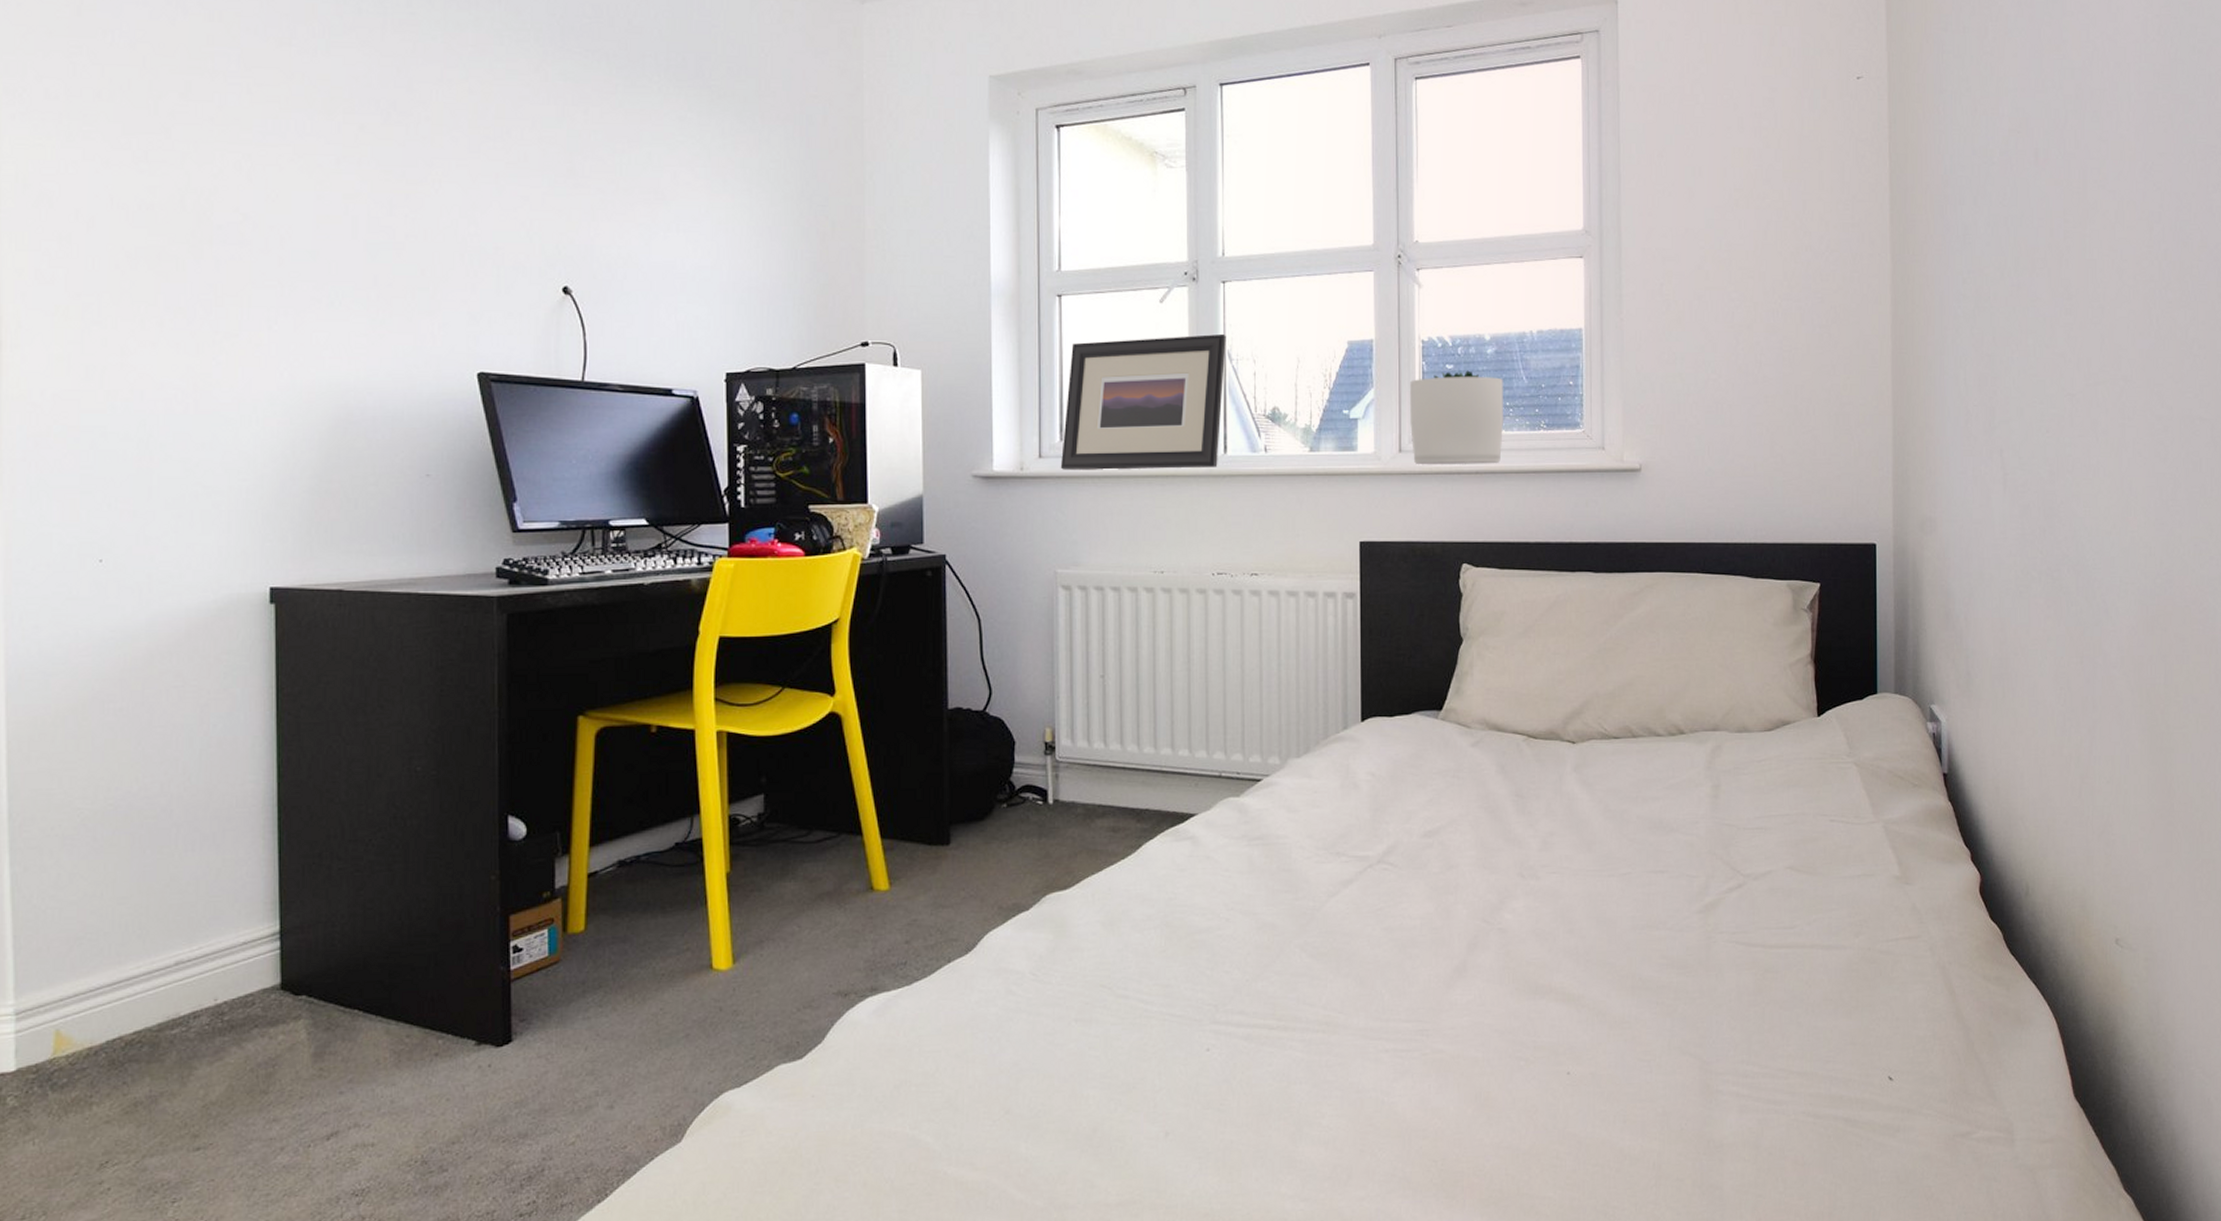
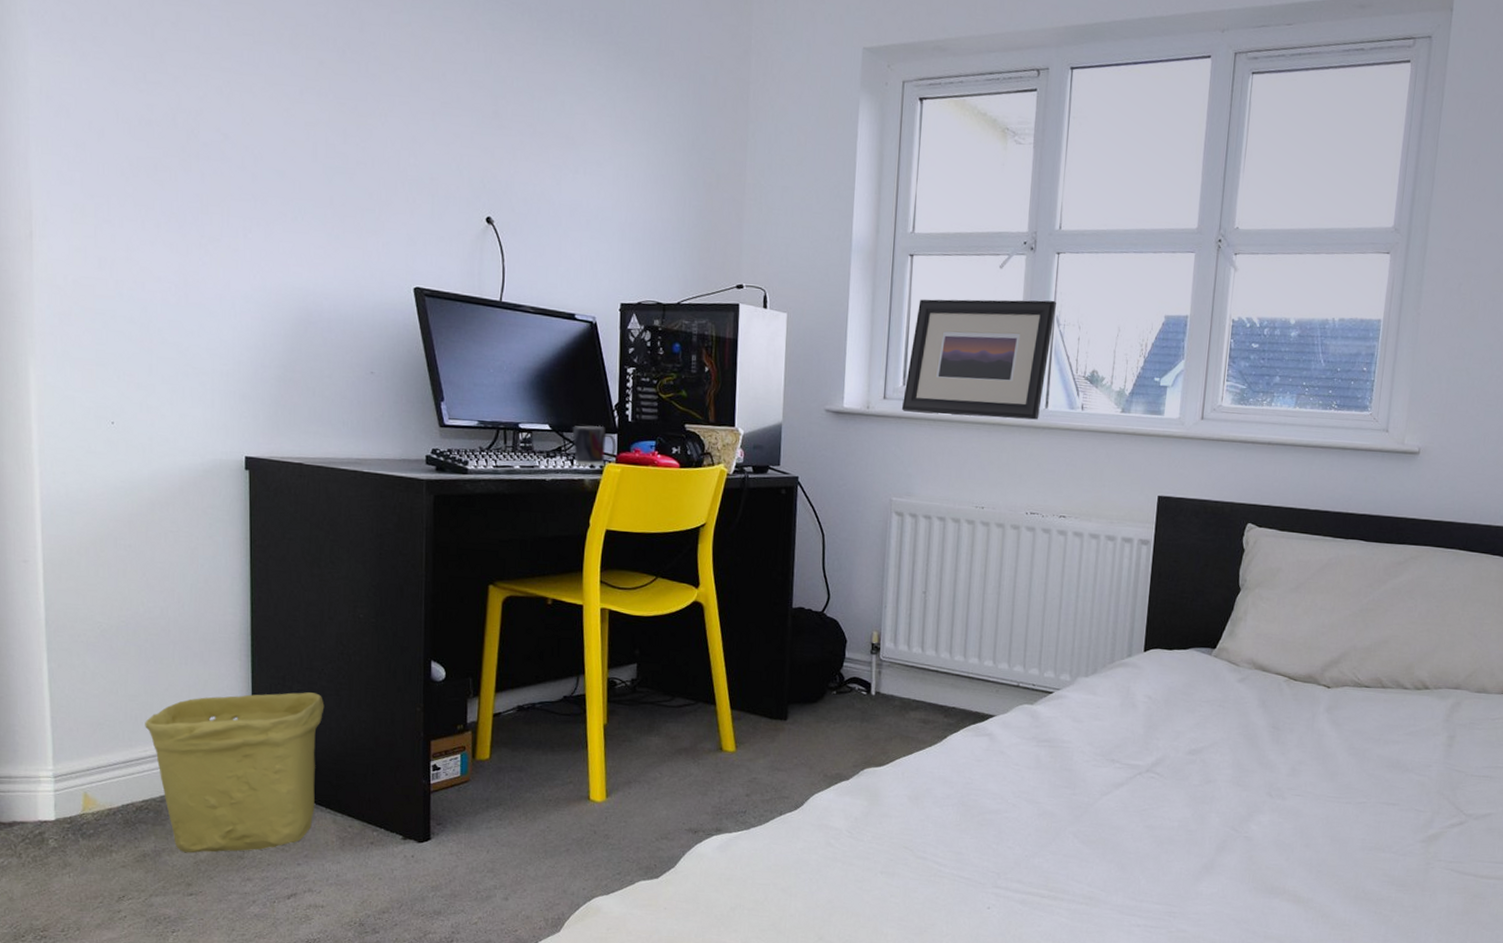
trash bin: none [138,870,373,1095] -> present [145,692,325,853]
mug: none [674,515,728,563] -> present [572,425,616,466]
planter: present [1410,370,1503,464] -> none [1213,350,1303,437]

